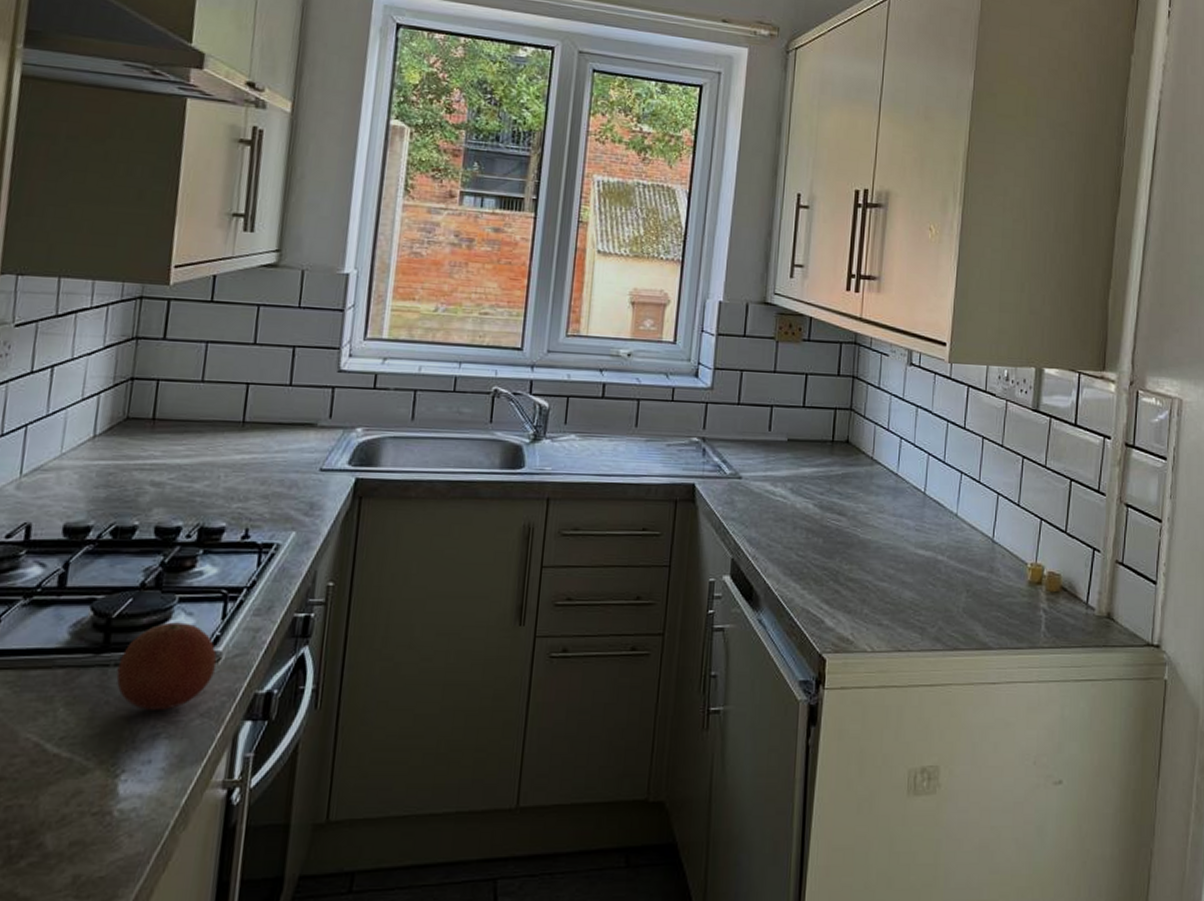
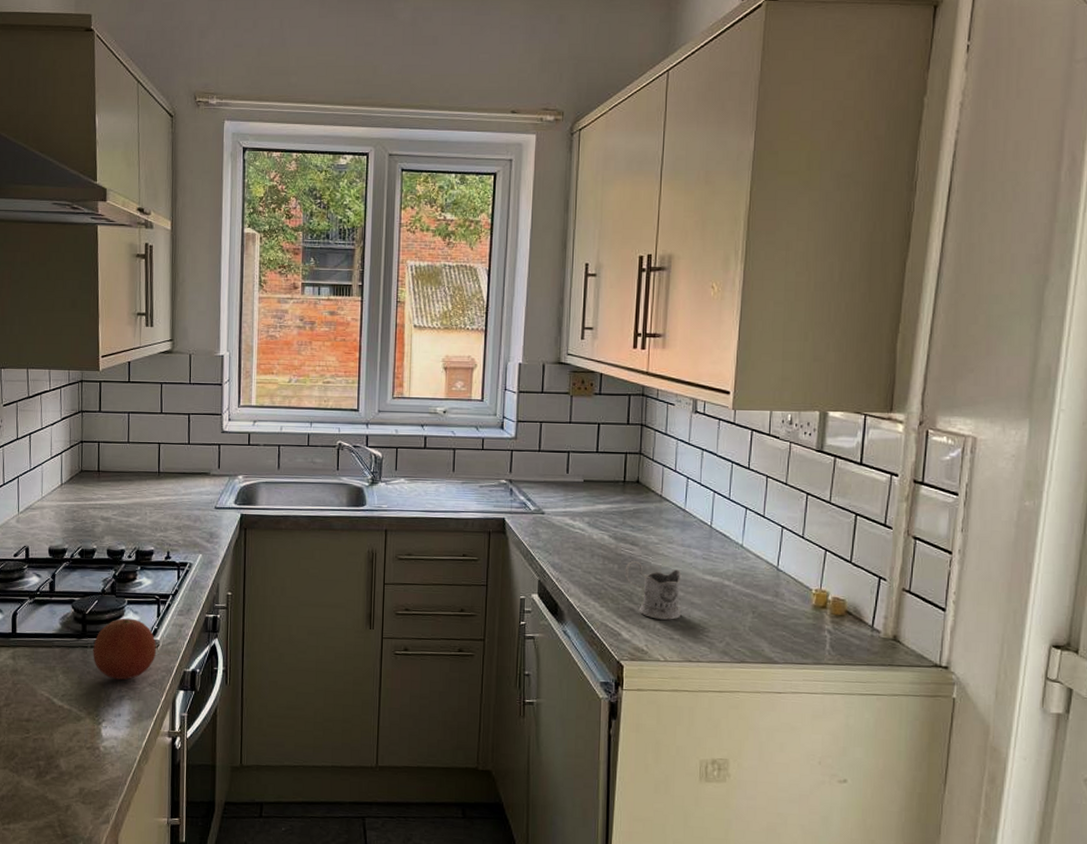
tea glass holder: none [830,533,892,603] -> present [624,560,682,620]

